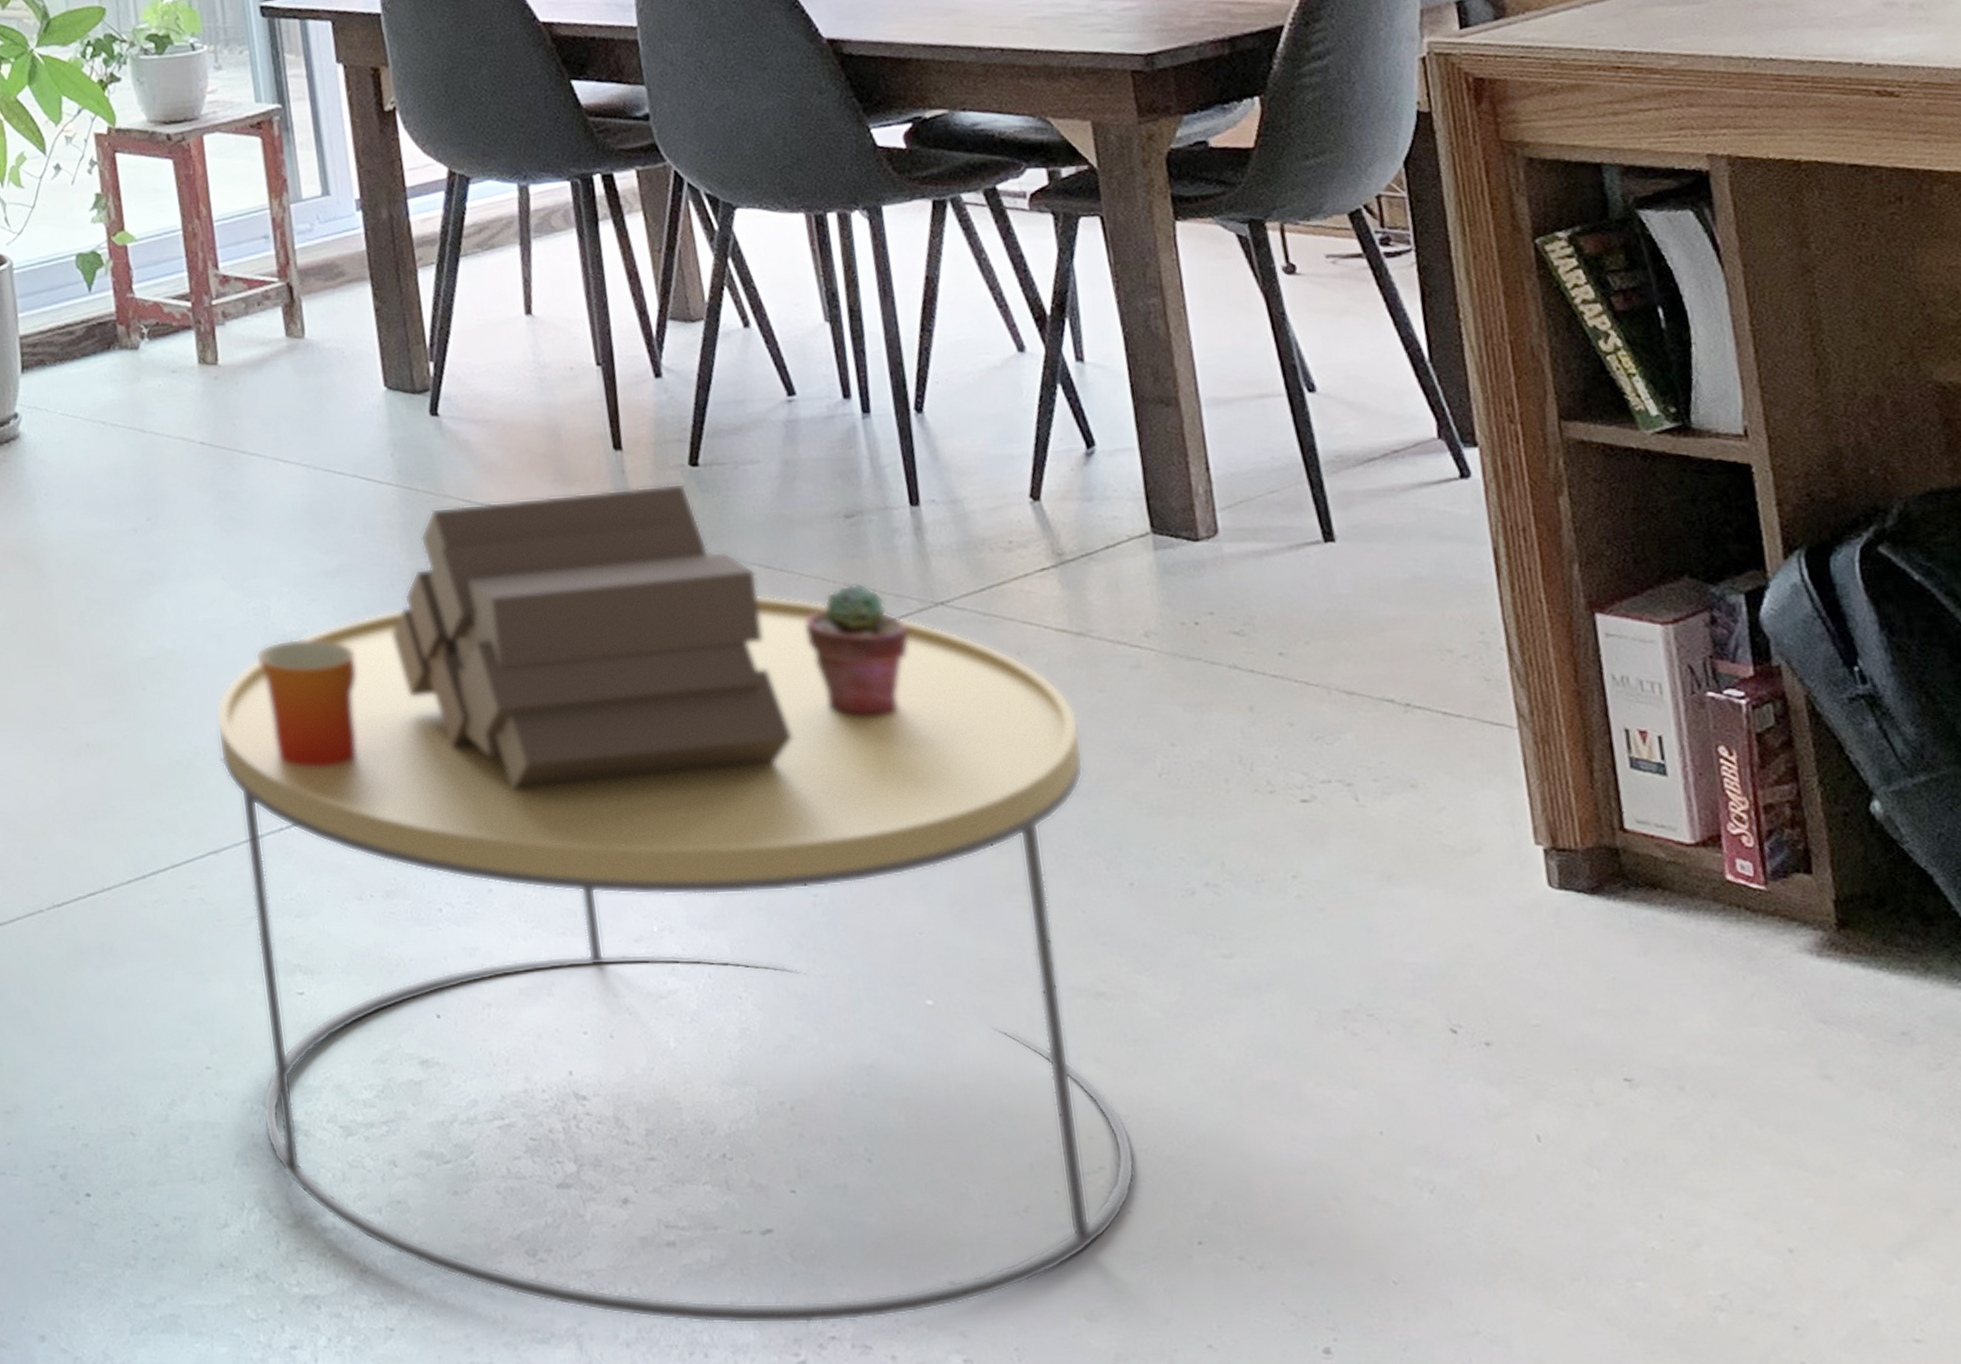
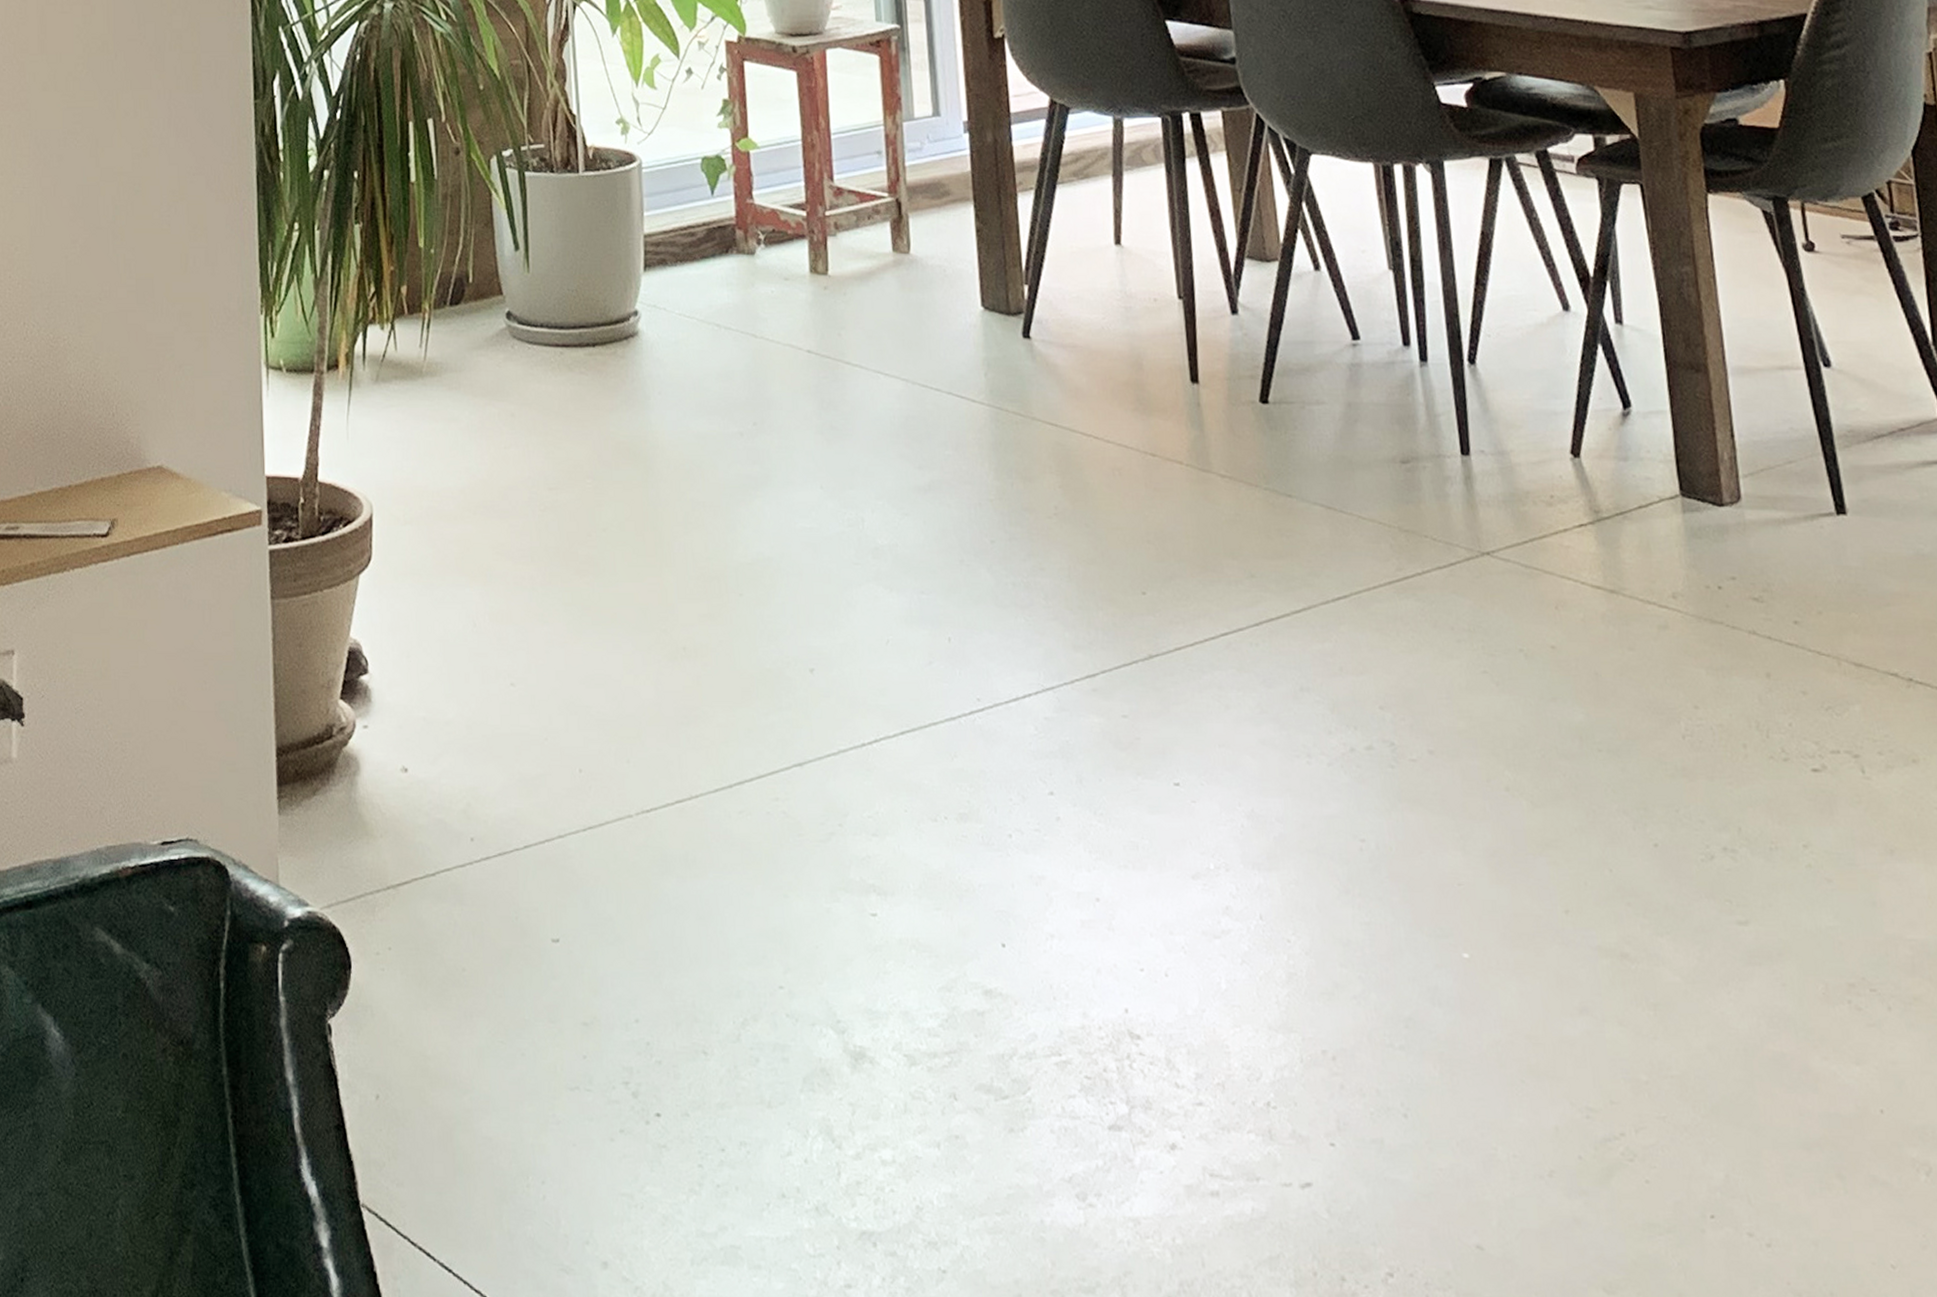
coffee table: present [215,594,1135,1324] -> none [807,528,1654,1284]
mug: present [255,638,357,767] -> none [848,552,942,683]
log pile: present [392,483,793,789] -> none [977,419,1346,717]
potted succulent: present [805,583,908,718] -> none [1361,529,1456,664]

